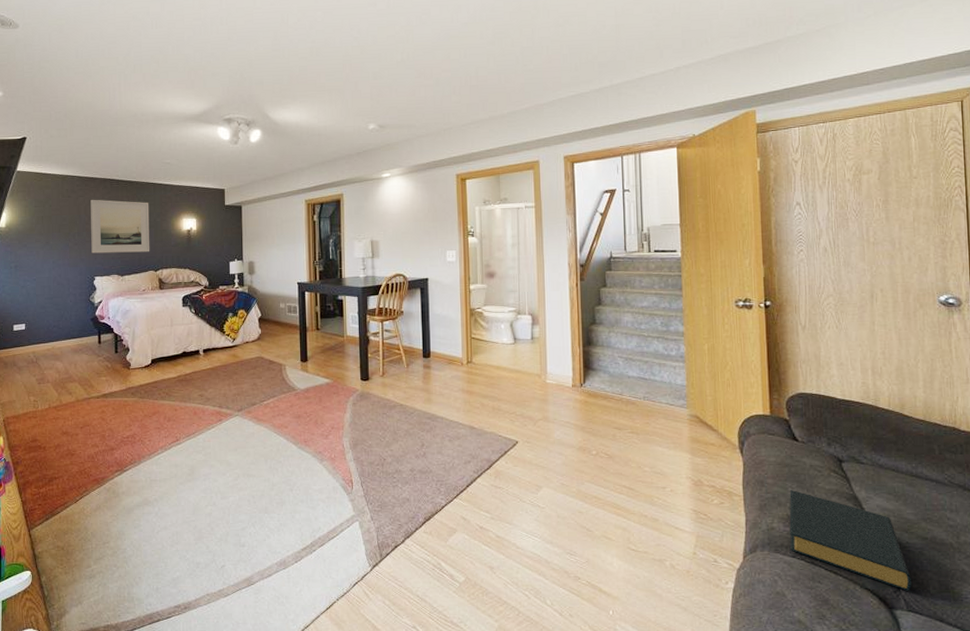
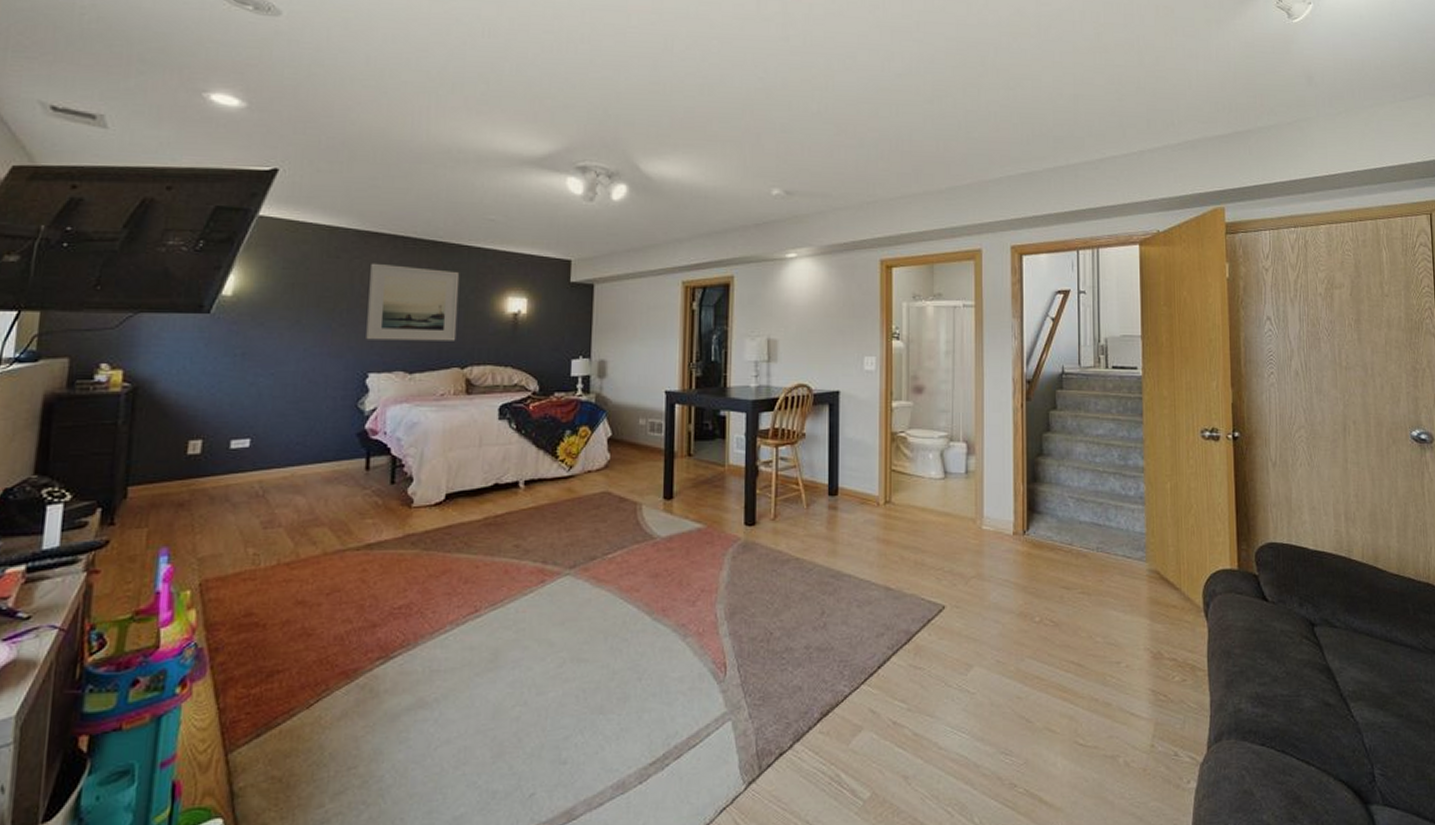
hardback book: present [789,490,912,591] -> none [1258,662,1387,781]

